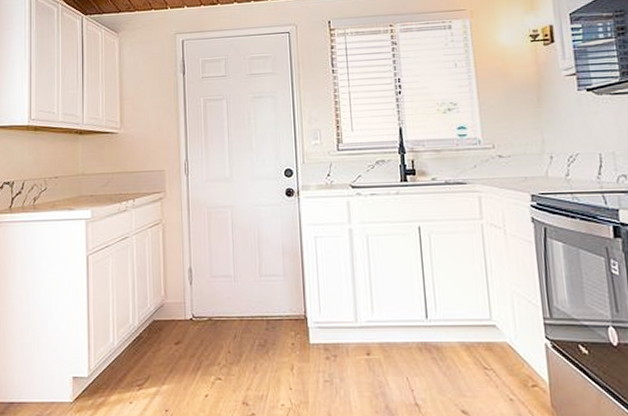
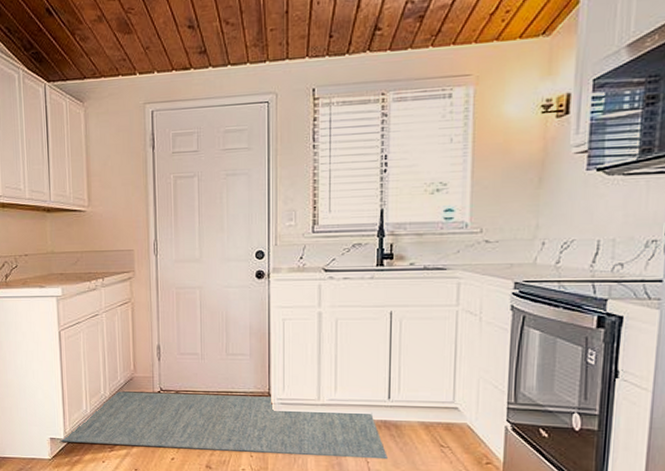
rug: none [84,319,432,386] -> present [60,391,388,460]

